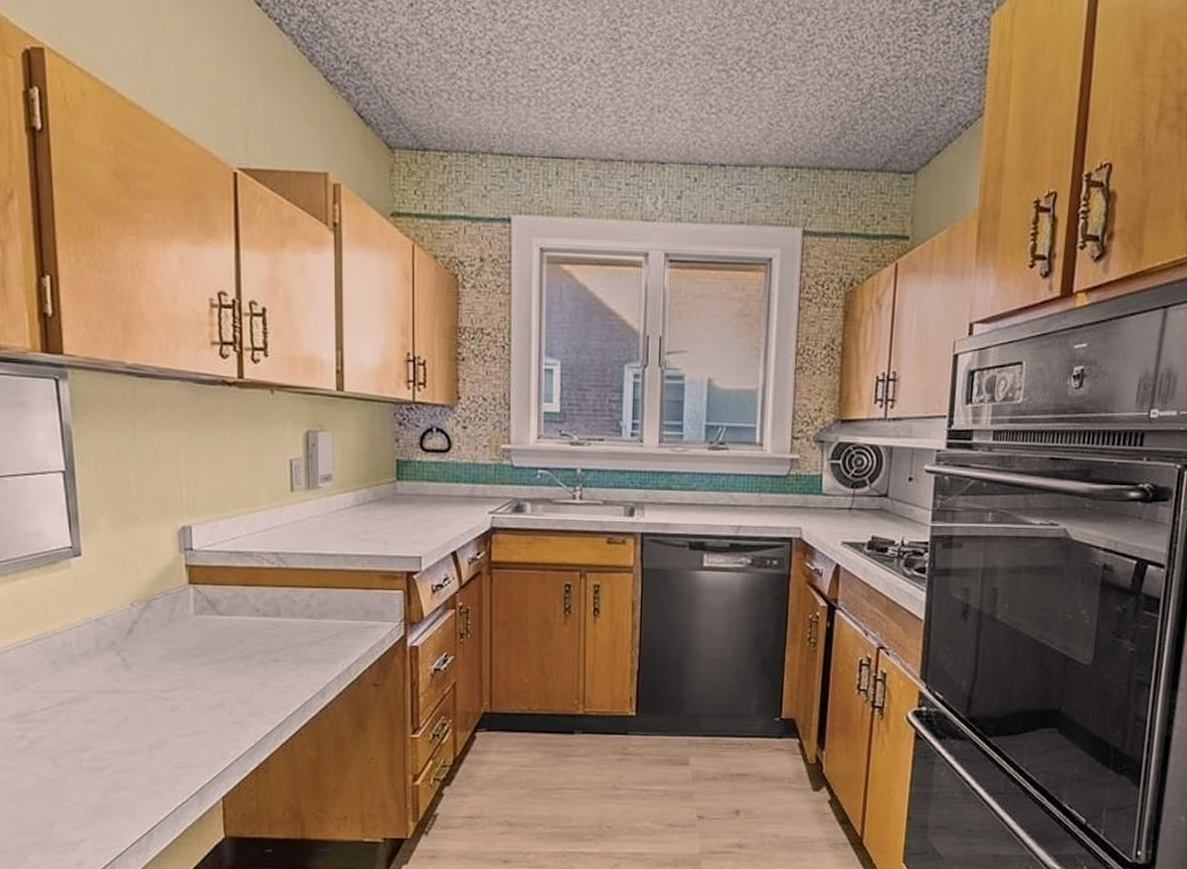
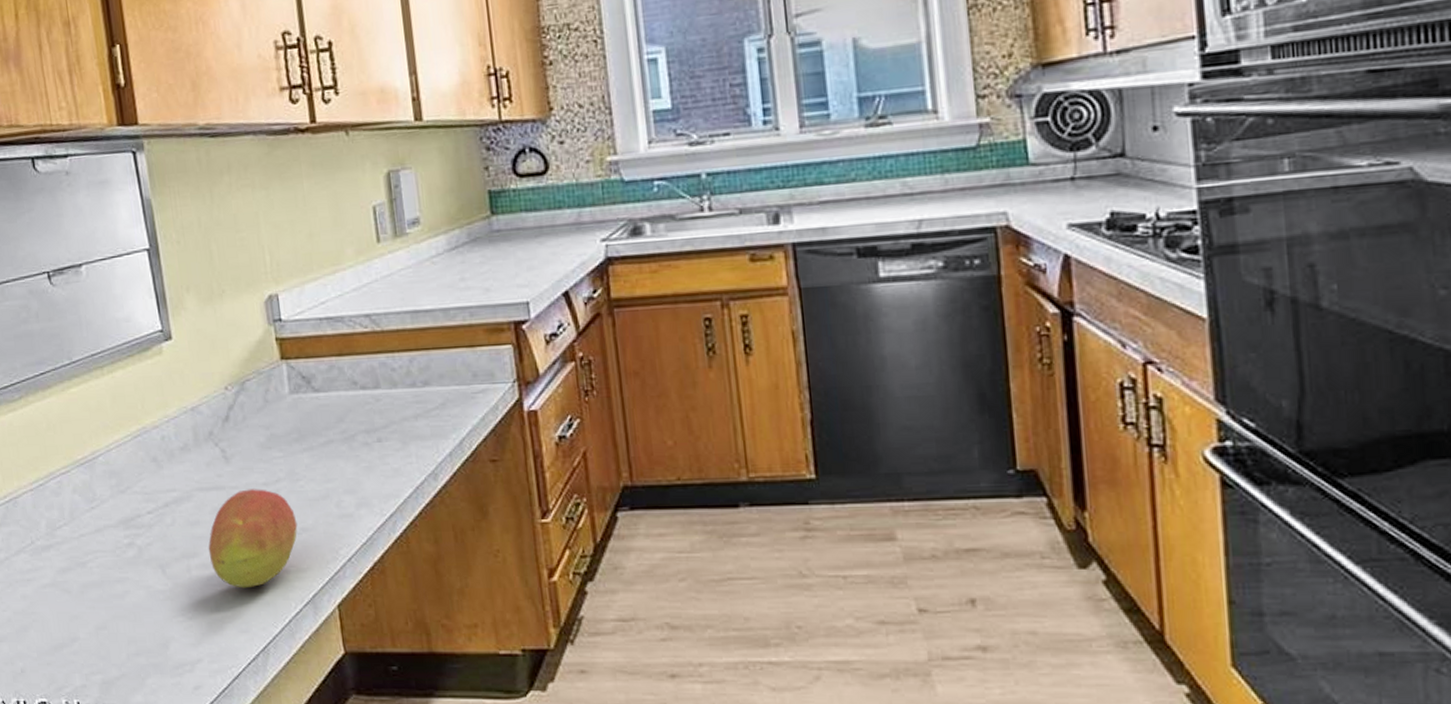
fruit: none [101,694,191,780] -> present [208,489,298,588]

